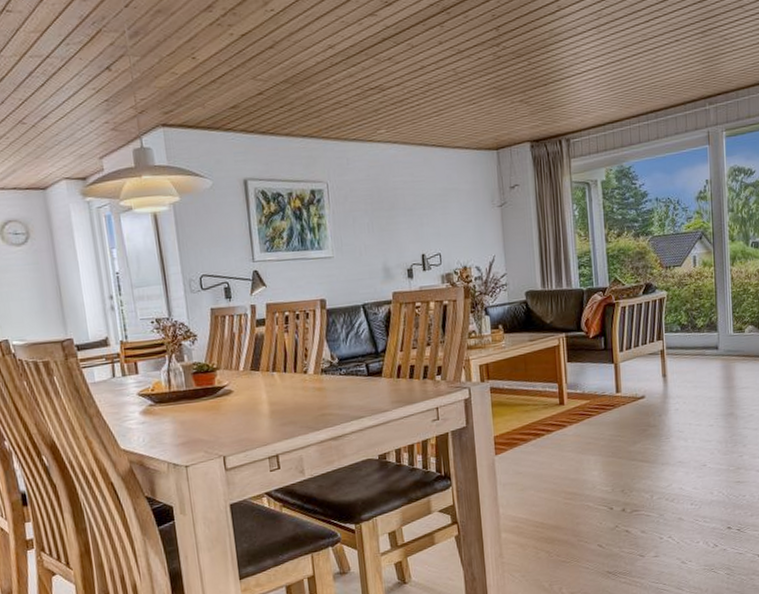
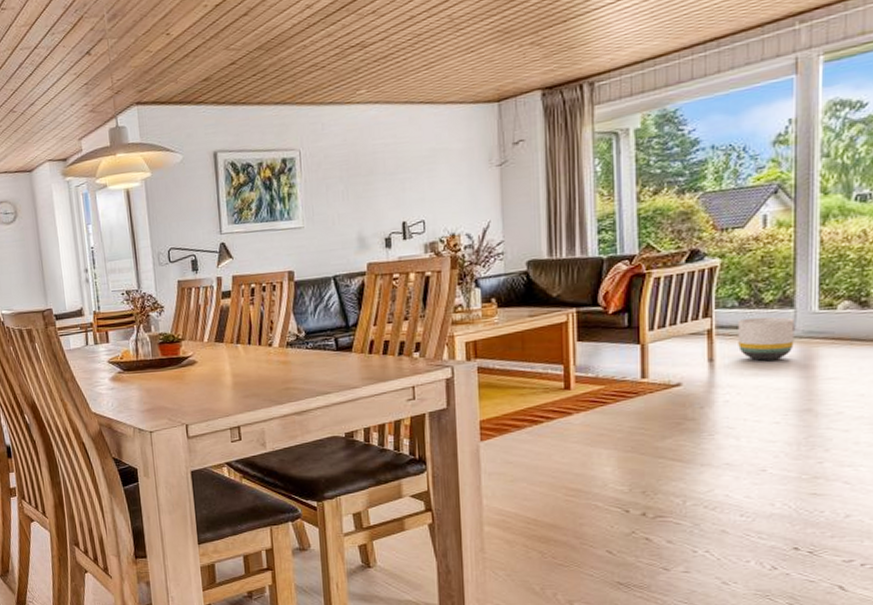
planter: none [681,339,719,375] -> present [738,316,795,361]

